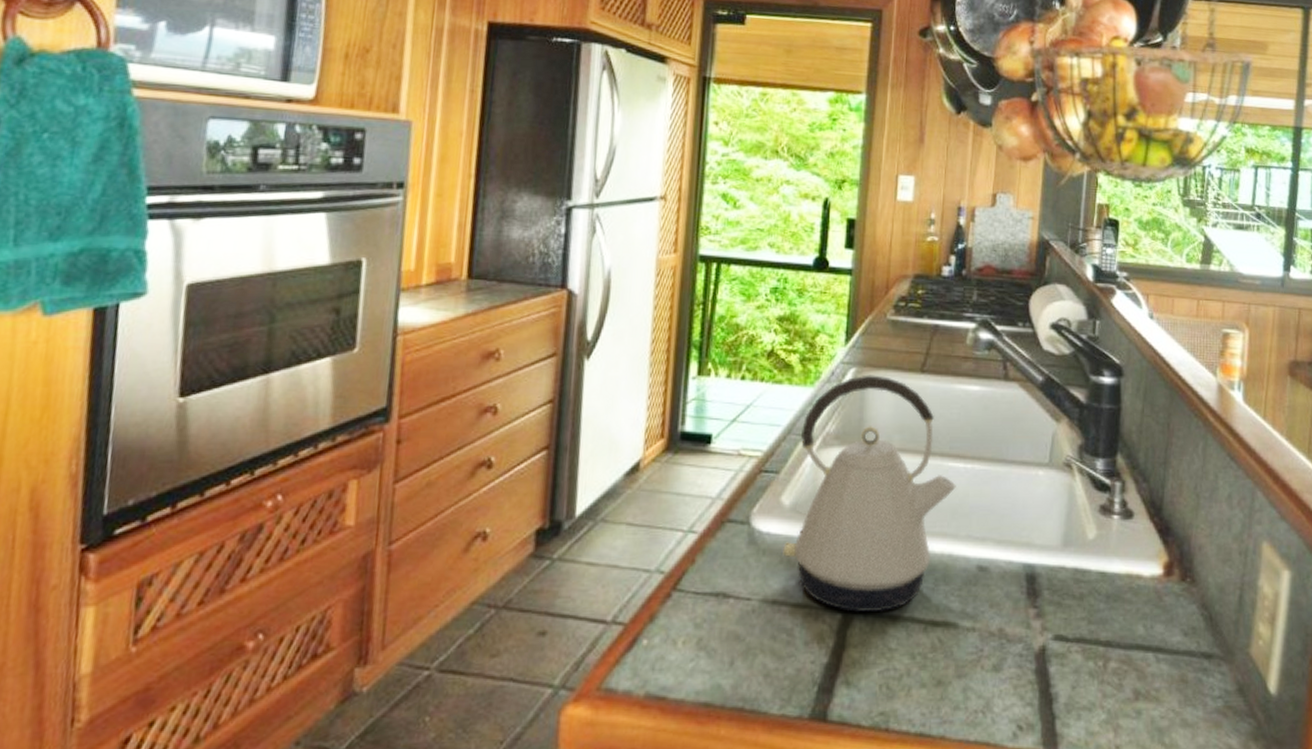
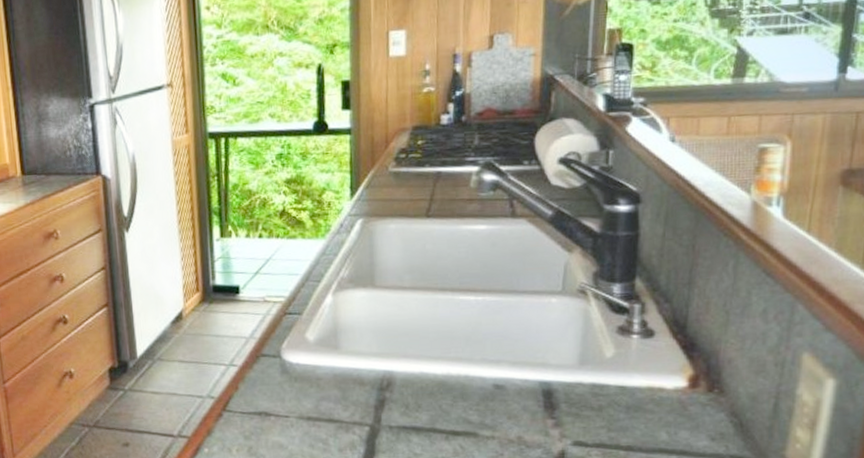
kettle: present [783,375,956,613] -> none [312,223,468,426]

